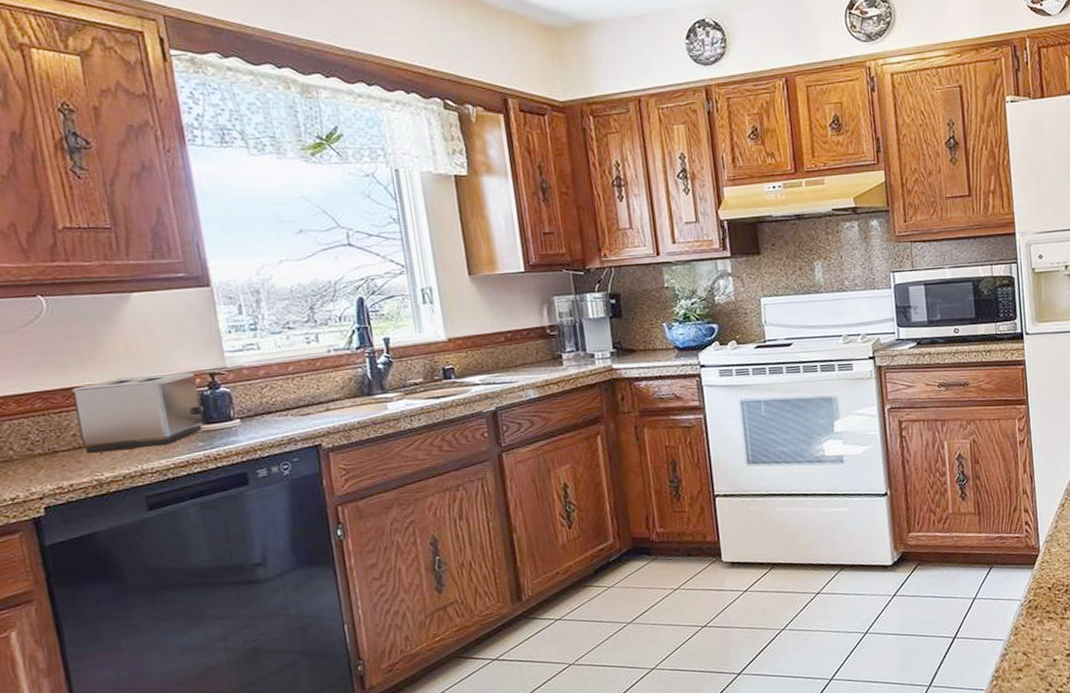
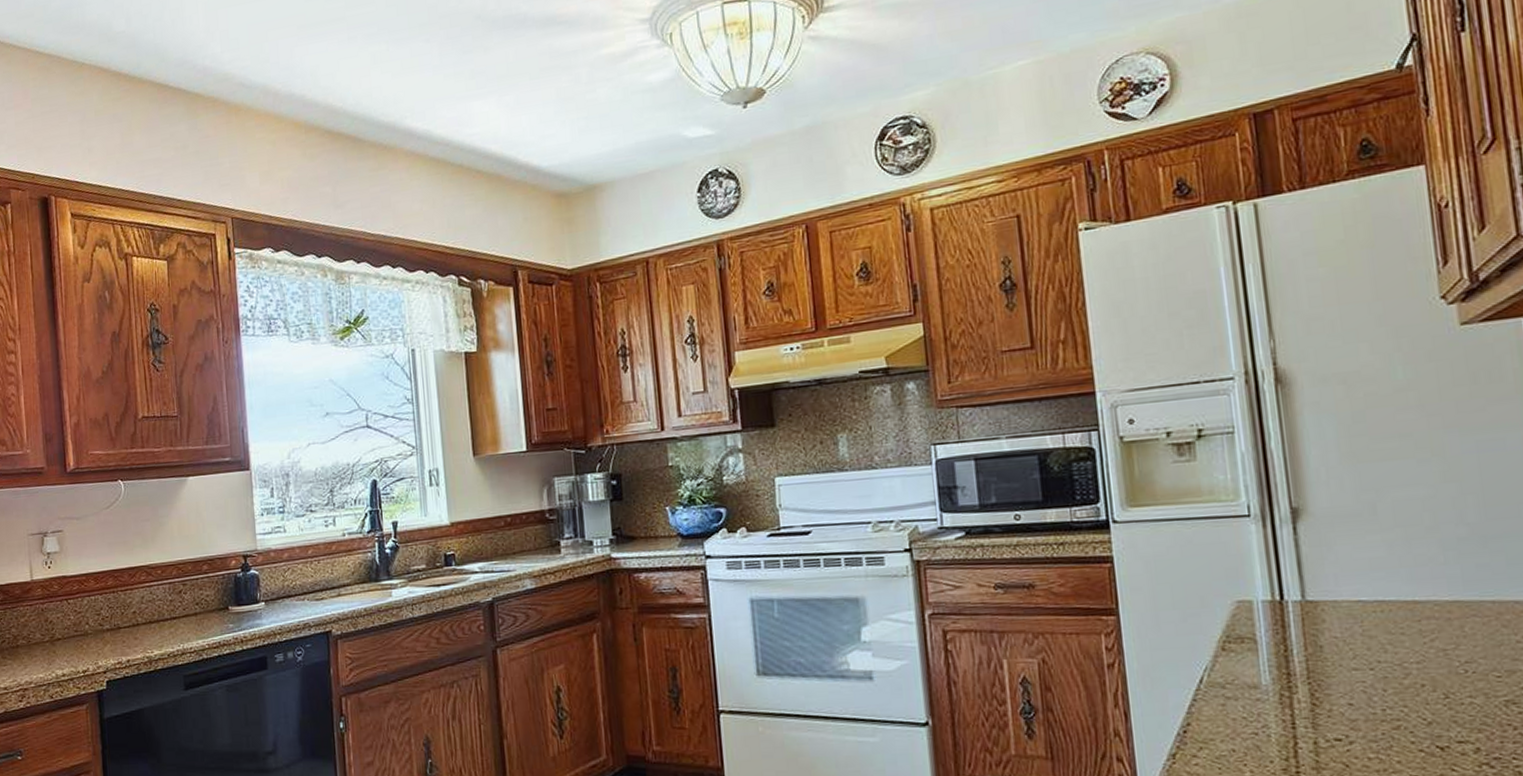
toaster: present [71,372,204,454] -> none [136,554,236,631]

